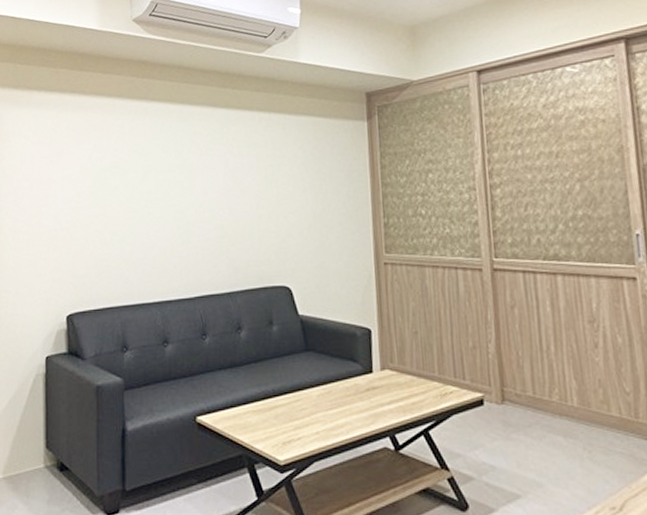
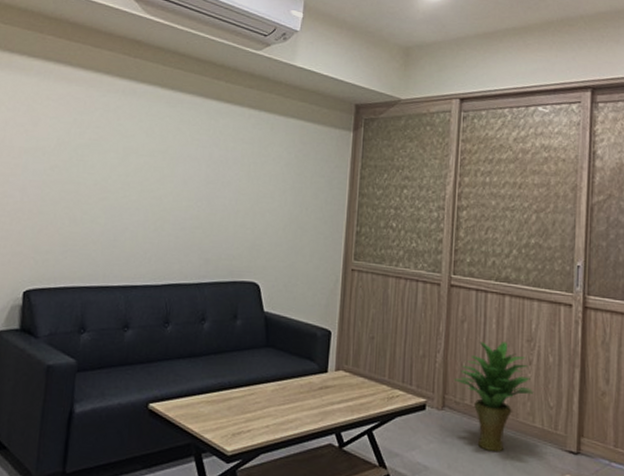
potted plant: none [510,325,605,447] -> present [453,342,534,452]

